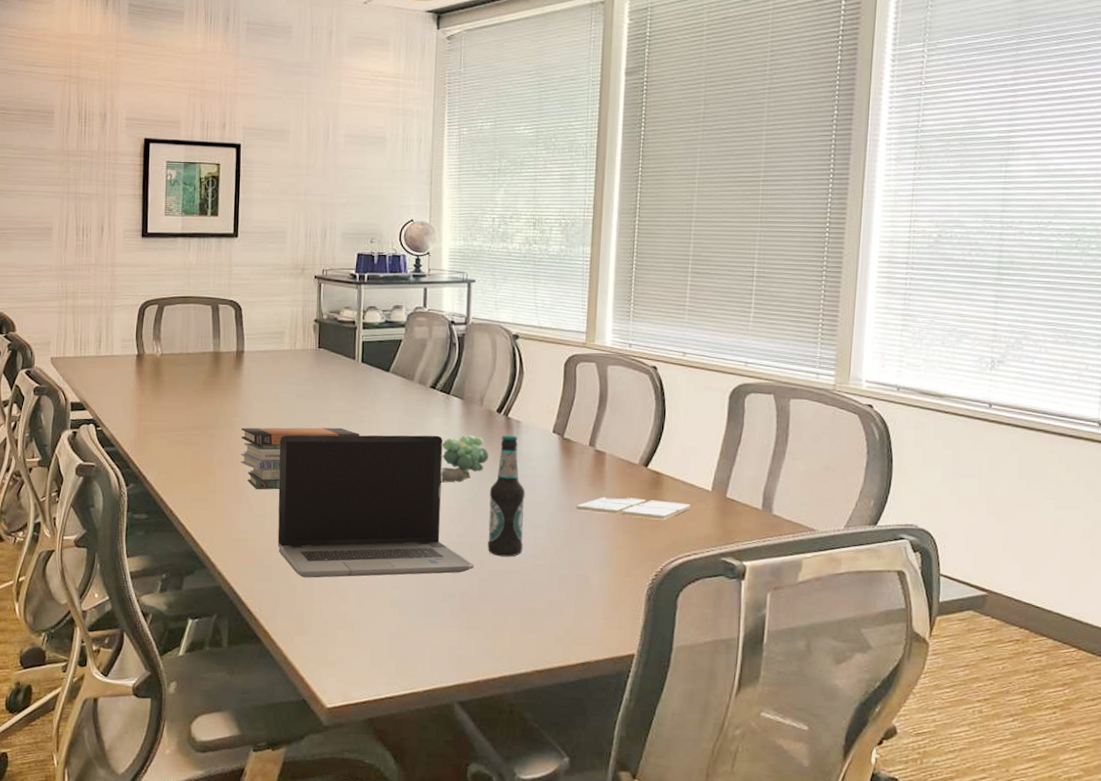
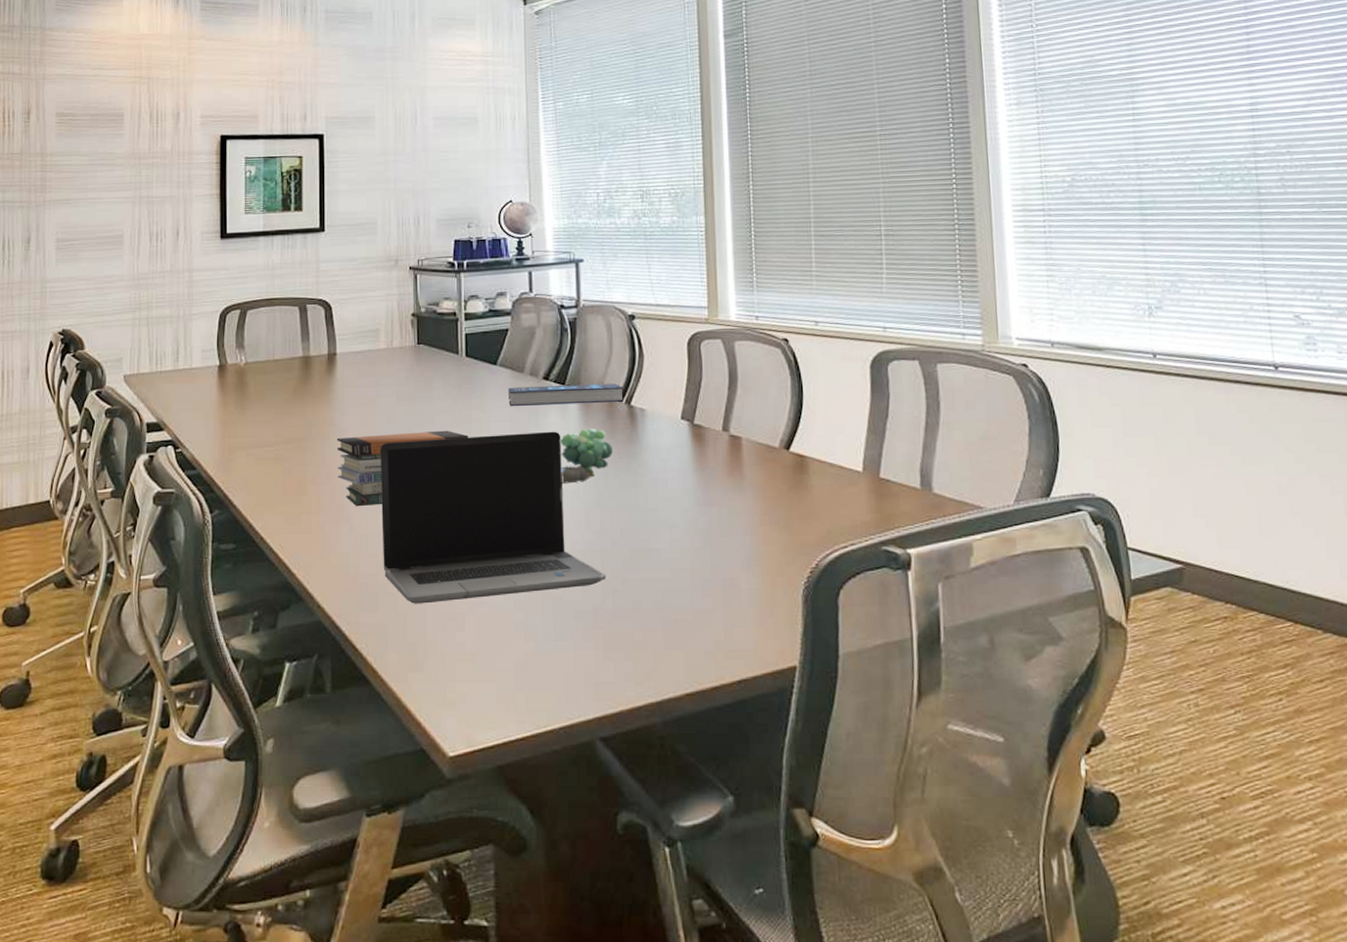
book: none [398,393,503,413] -> present [508,383,624,406]
bottle: present [487,435,525,557] -> none [616,425,659,563]
drink coaster: present [576,496,691,520] -> none [714,486,842,509]

